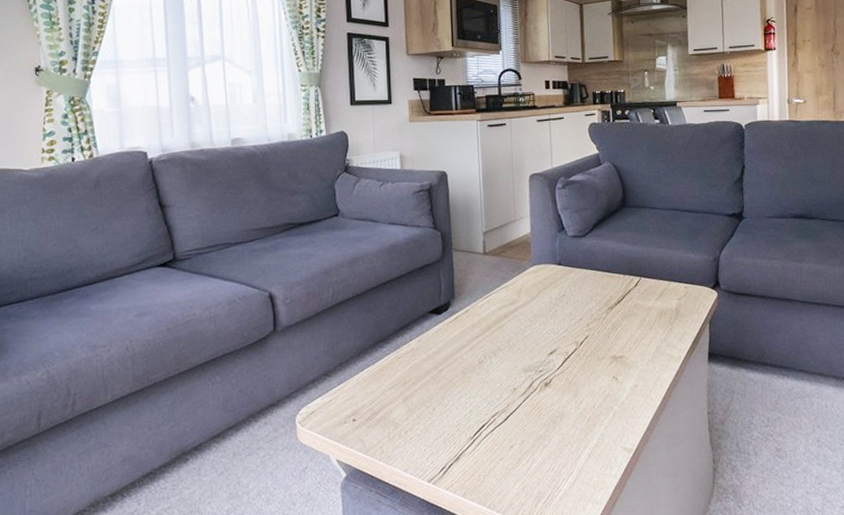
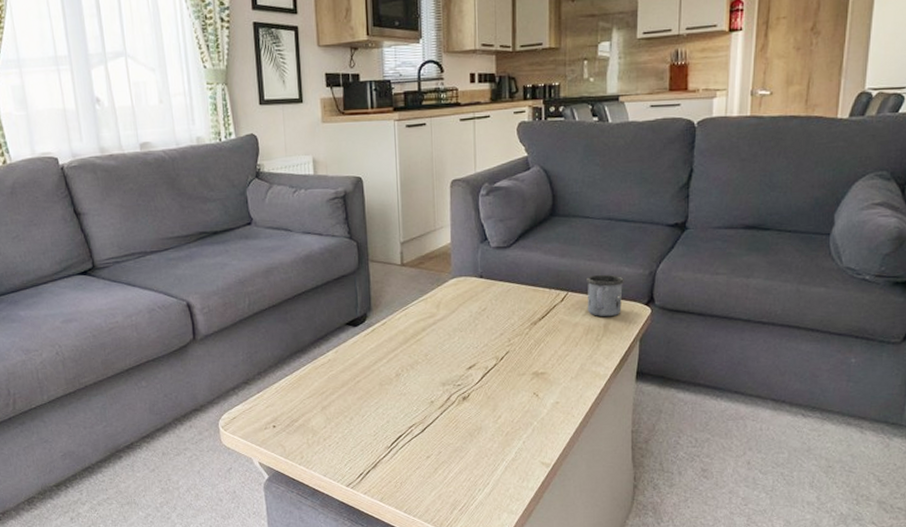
mug: none [657,261,691,301] -> present [586,275,624,317]

